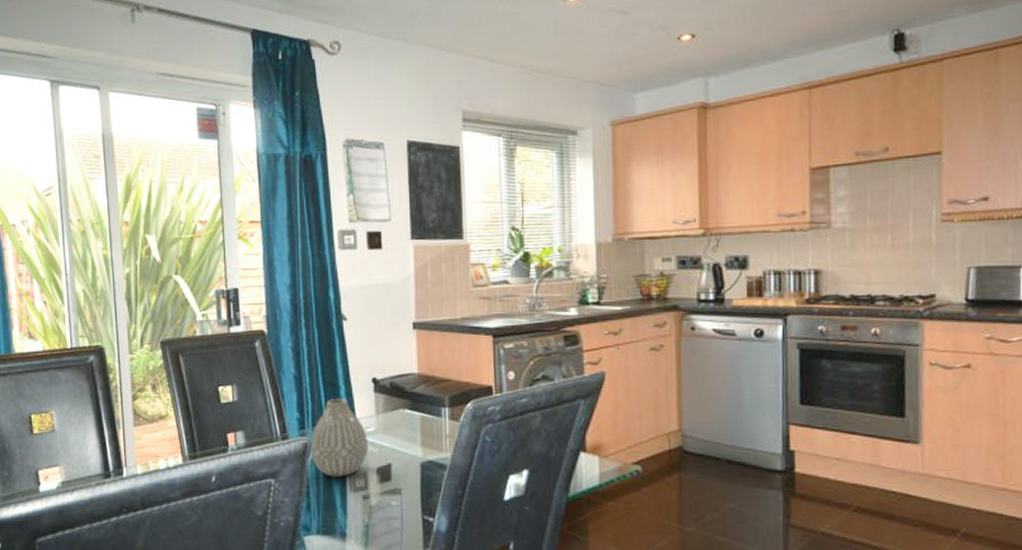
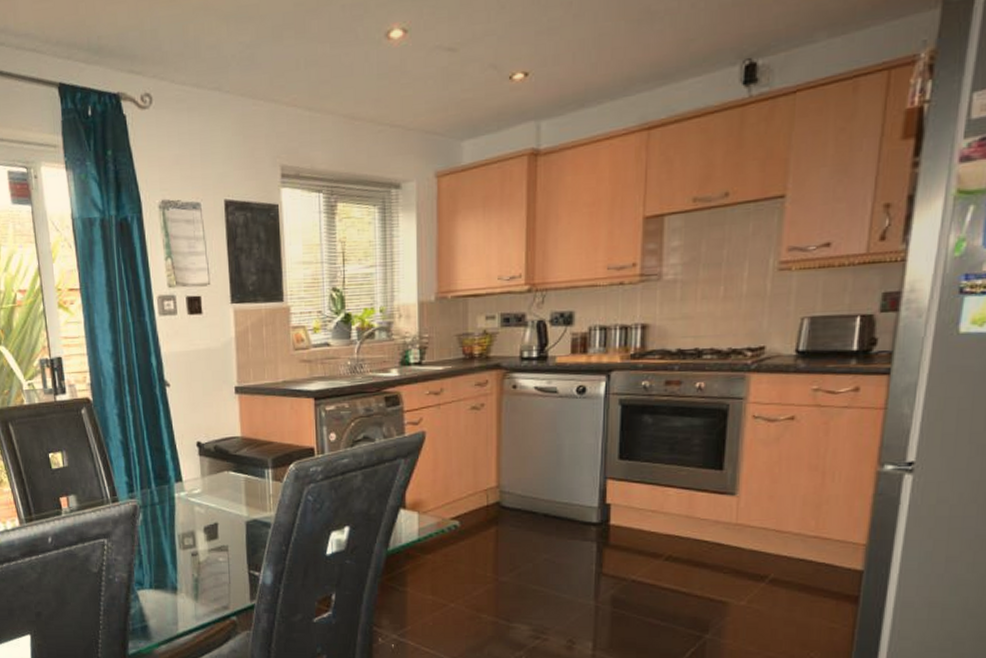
vase: present [310,399,368,477] -> none [139,463,195,536]

